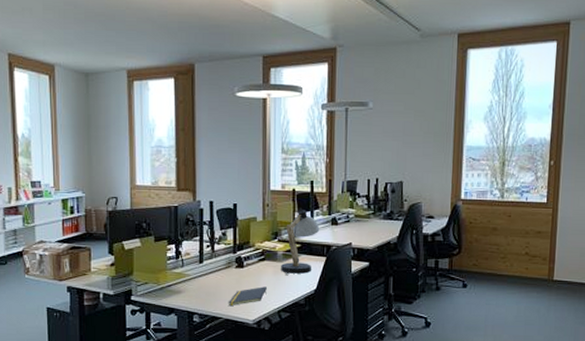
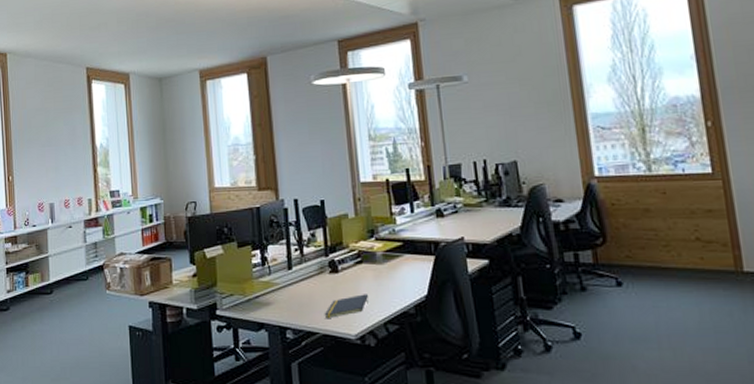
desk lamp: present [281,208,320,276] -> none [382,201,423,280]

